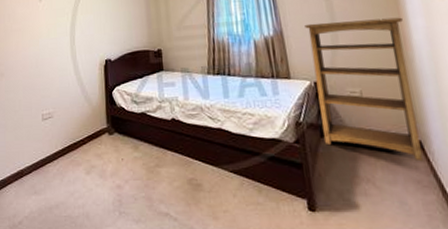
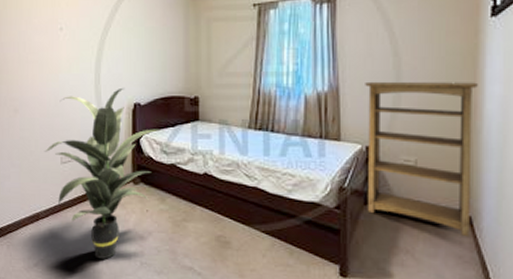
indoor plant: none [28,46,134,211] -> present [45,87,165,259]

